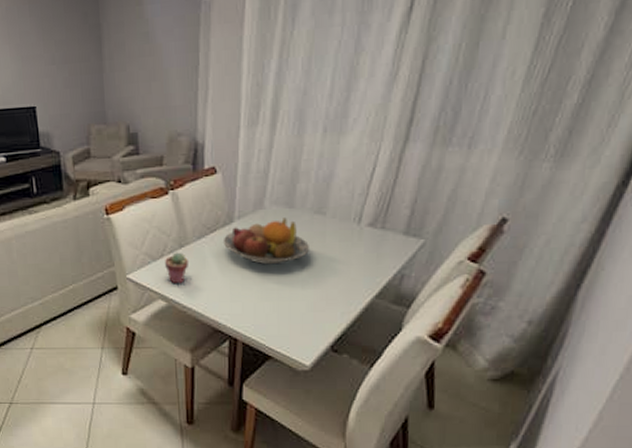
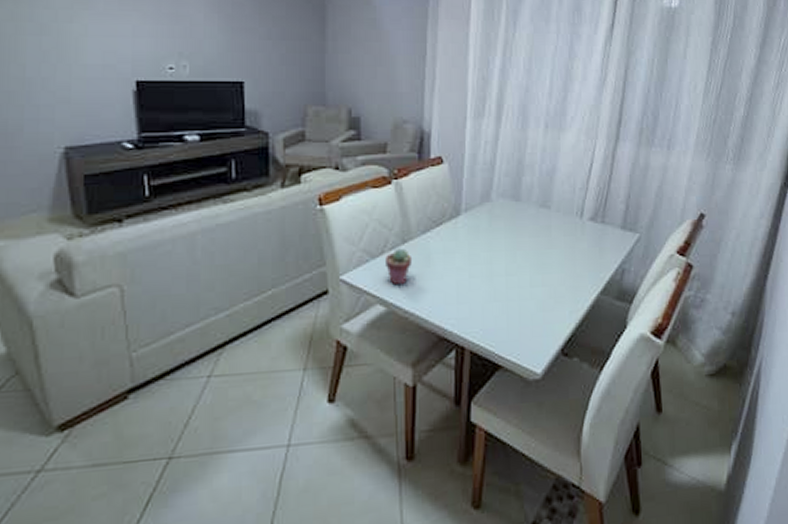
fruit bowl: present [224,218,309,265] -> none [450,211,536,261]

